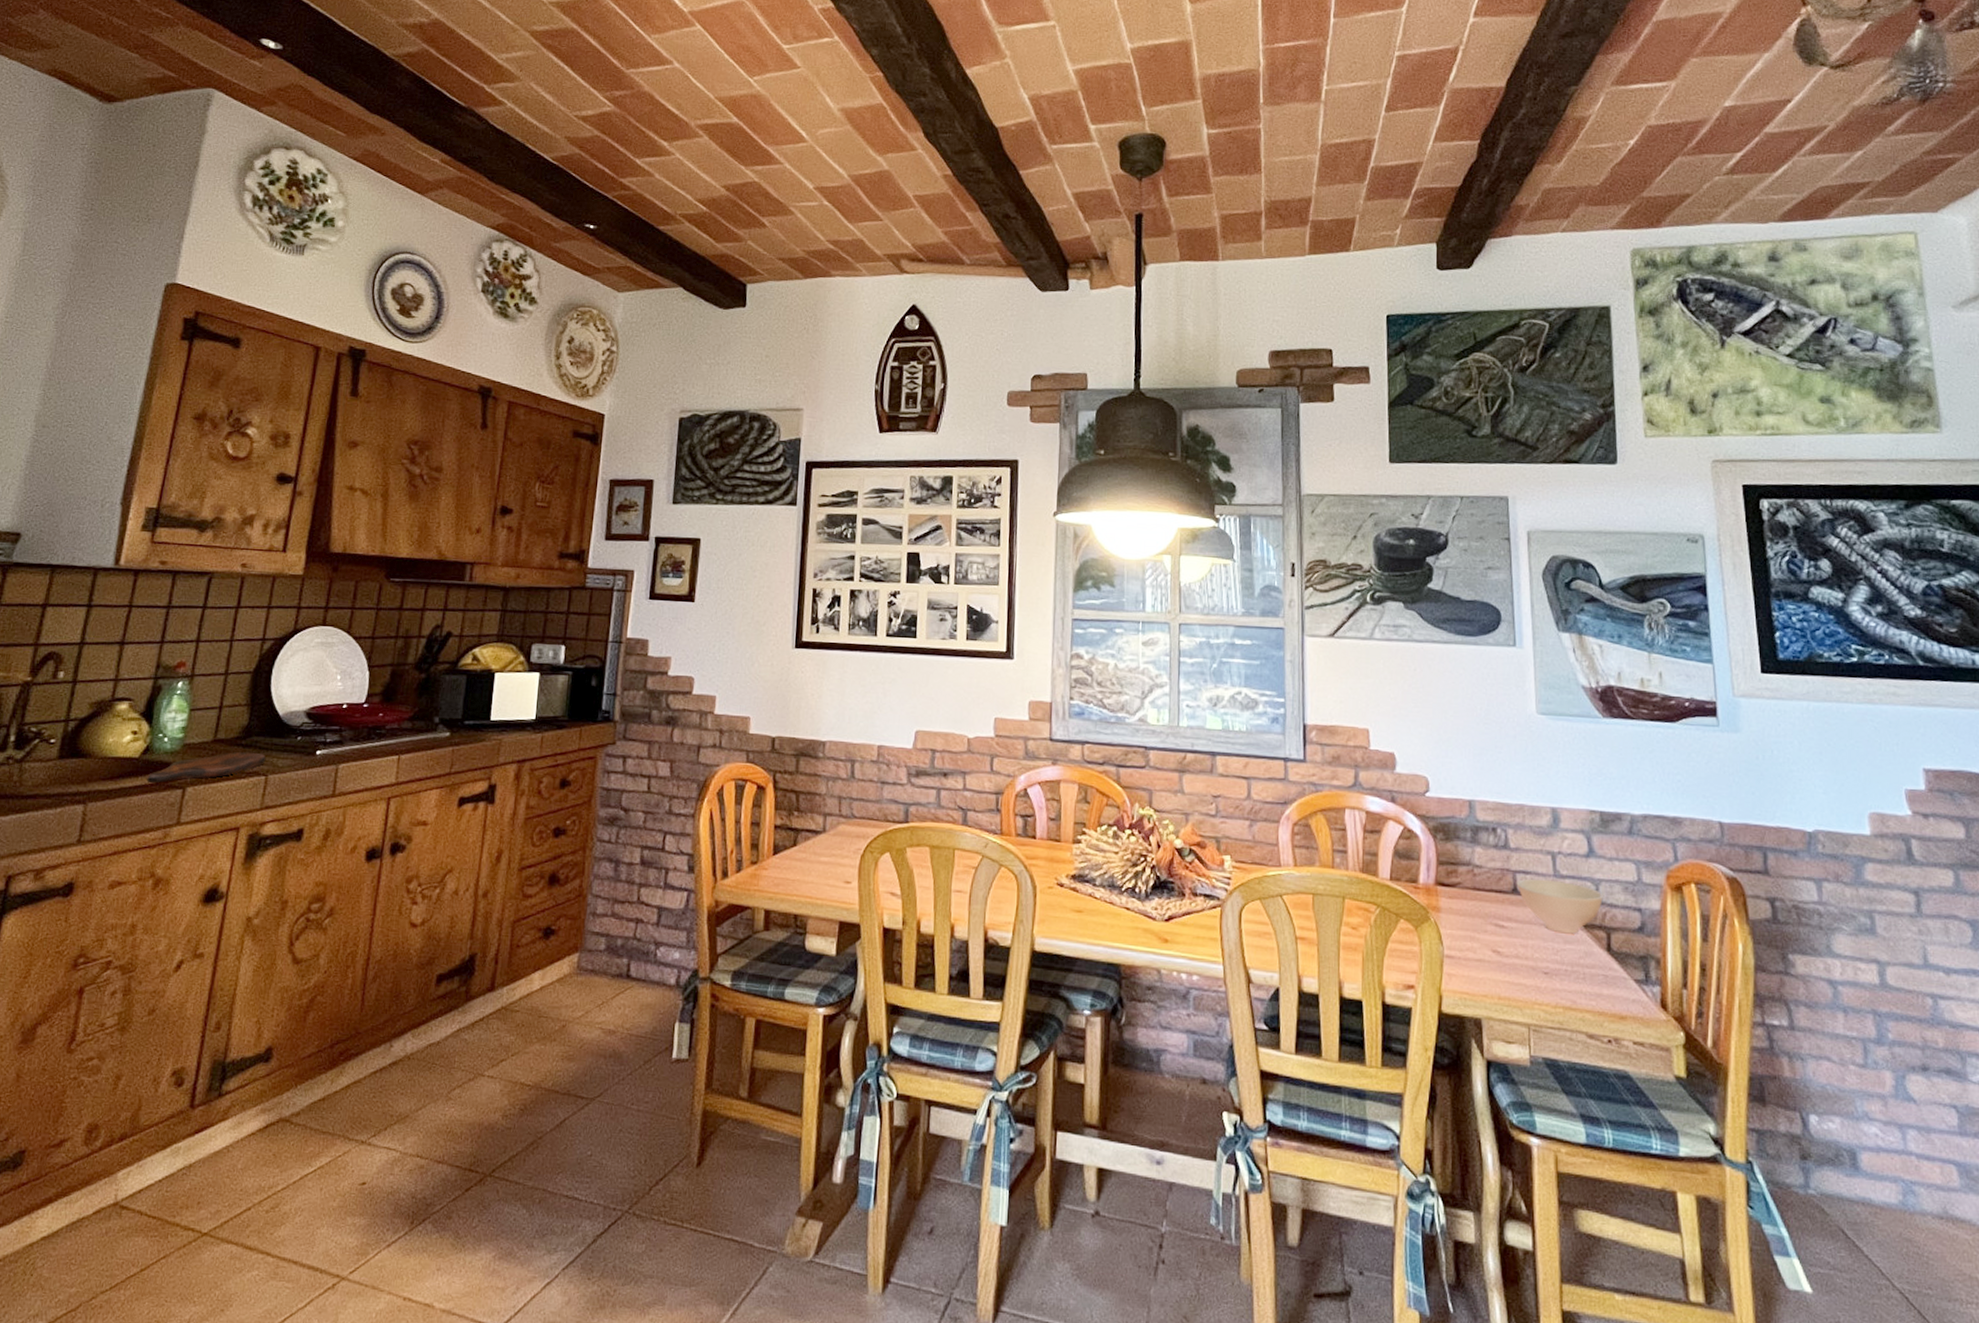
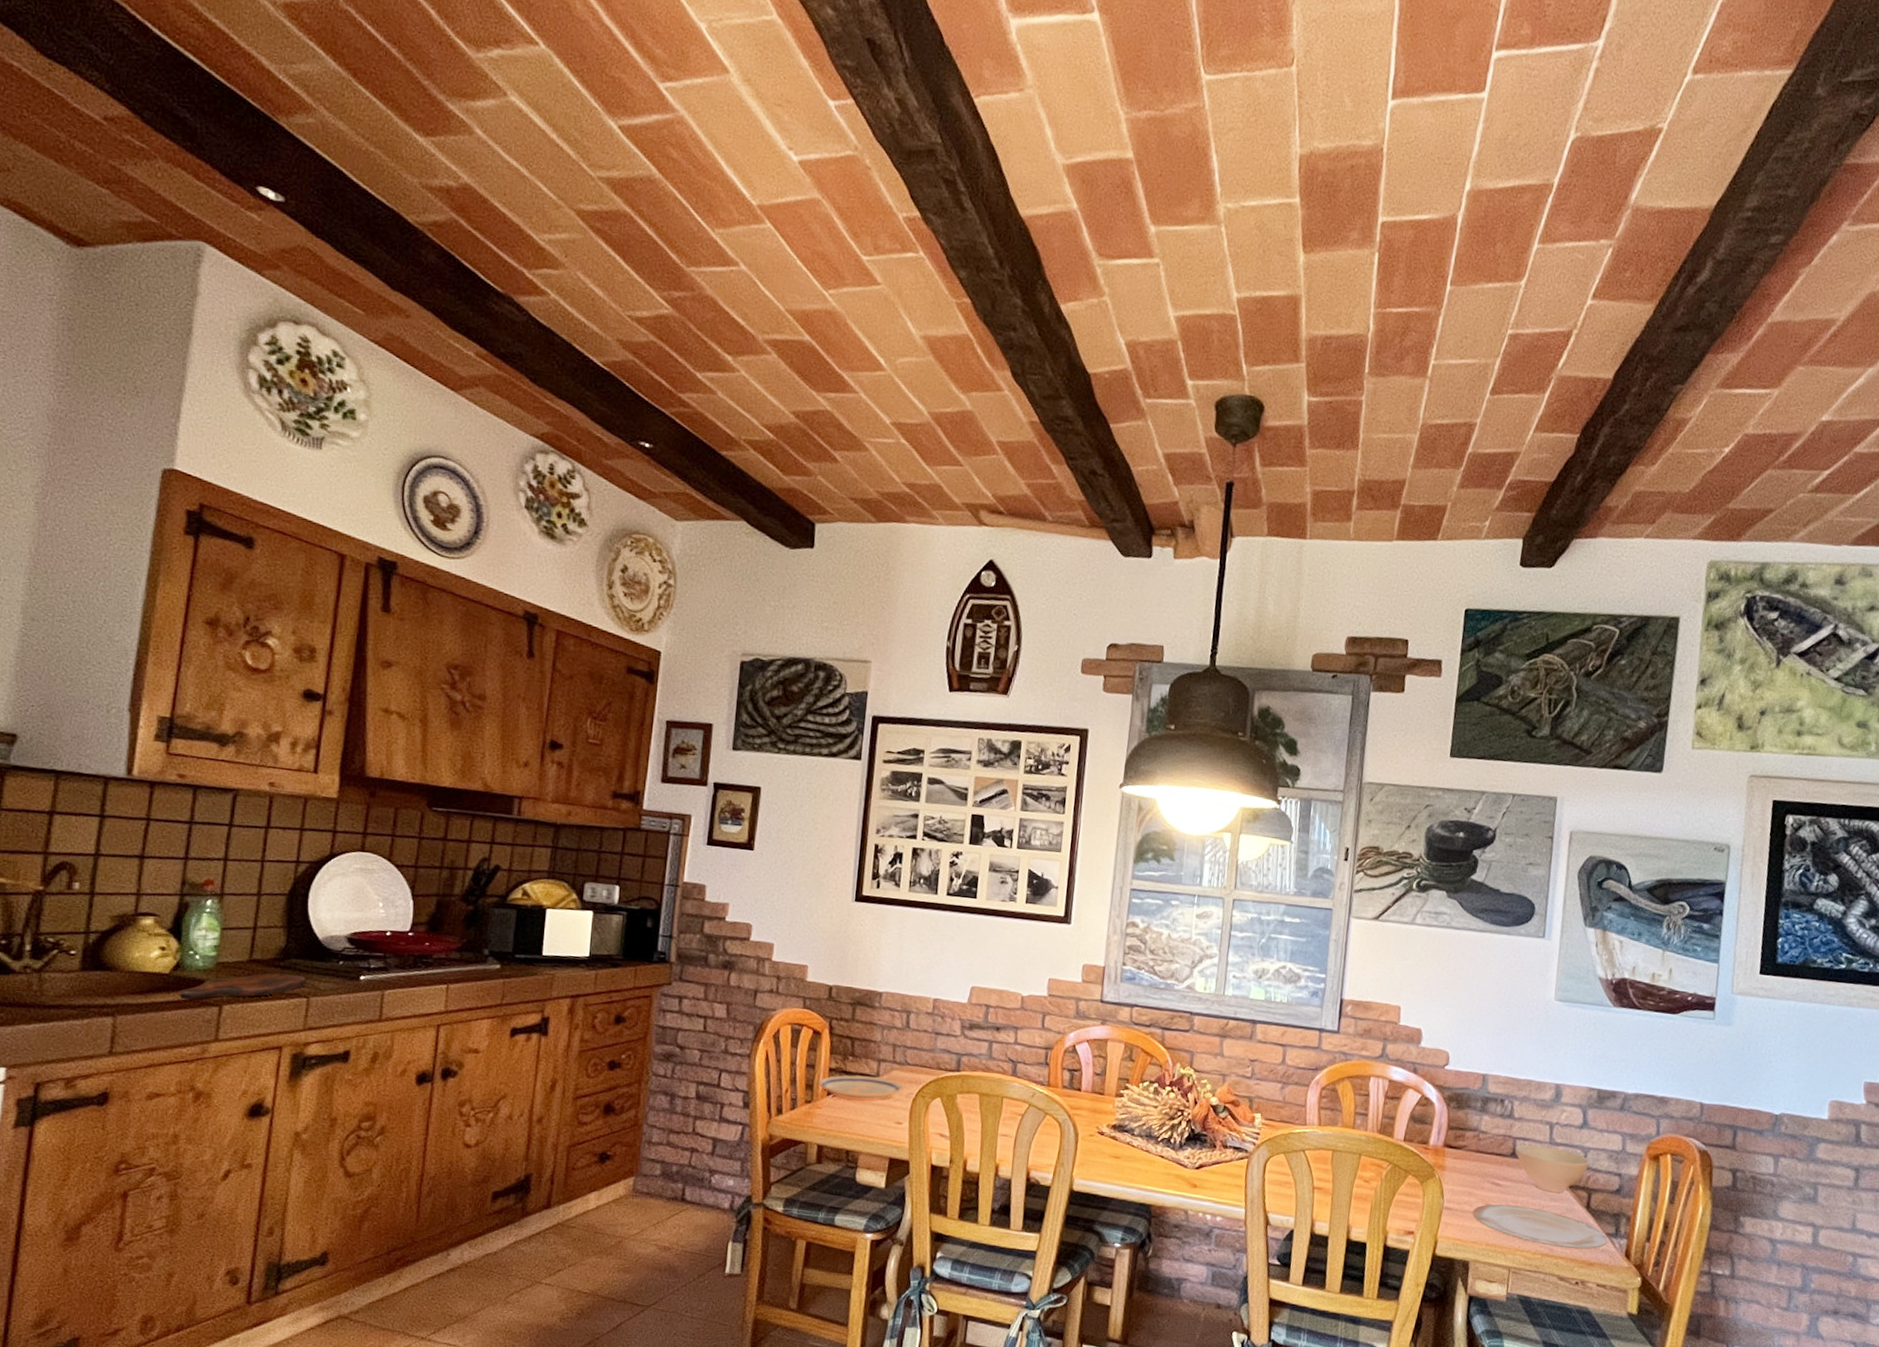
plate: none [764,832,850,859] -> present [819,1075,903,1101]
plate: none [1477,949,1638,1000] -> present [1472,1204,1608,1249]

